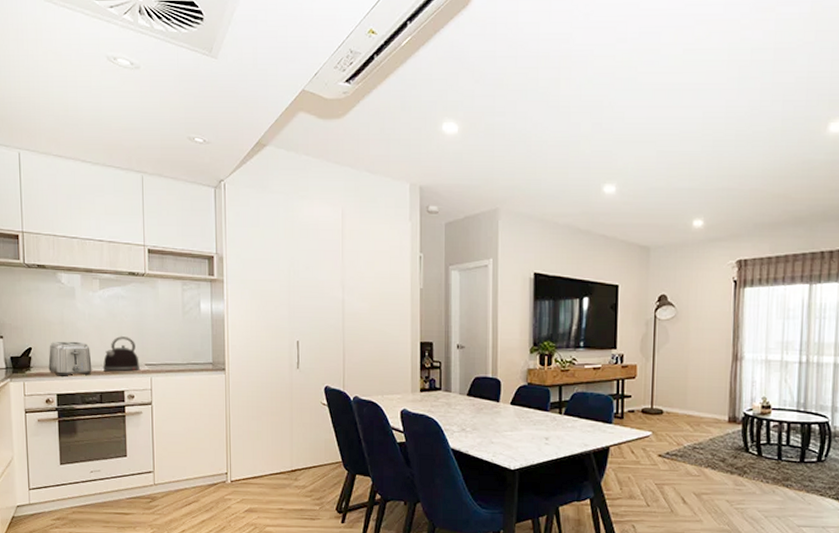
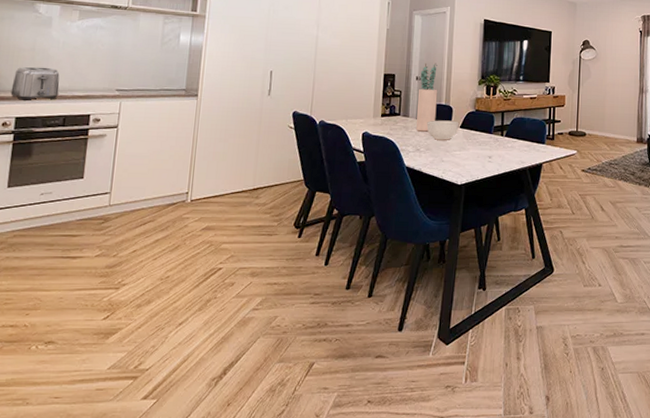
kettle: present [102,335,141,372] -> none [70,62,111,97]
vase: none [460,327,483,409] -> present [416,63,438,132]
bowl: none [472,395,509,419] -> present [426,120,459,140]

